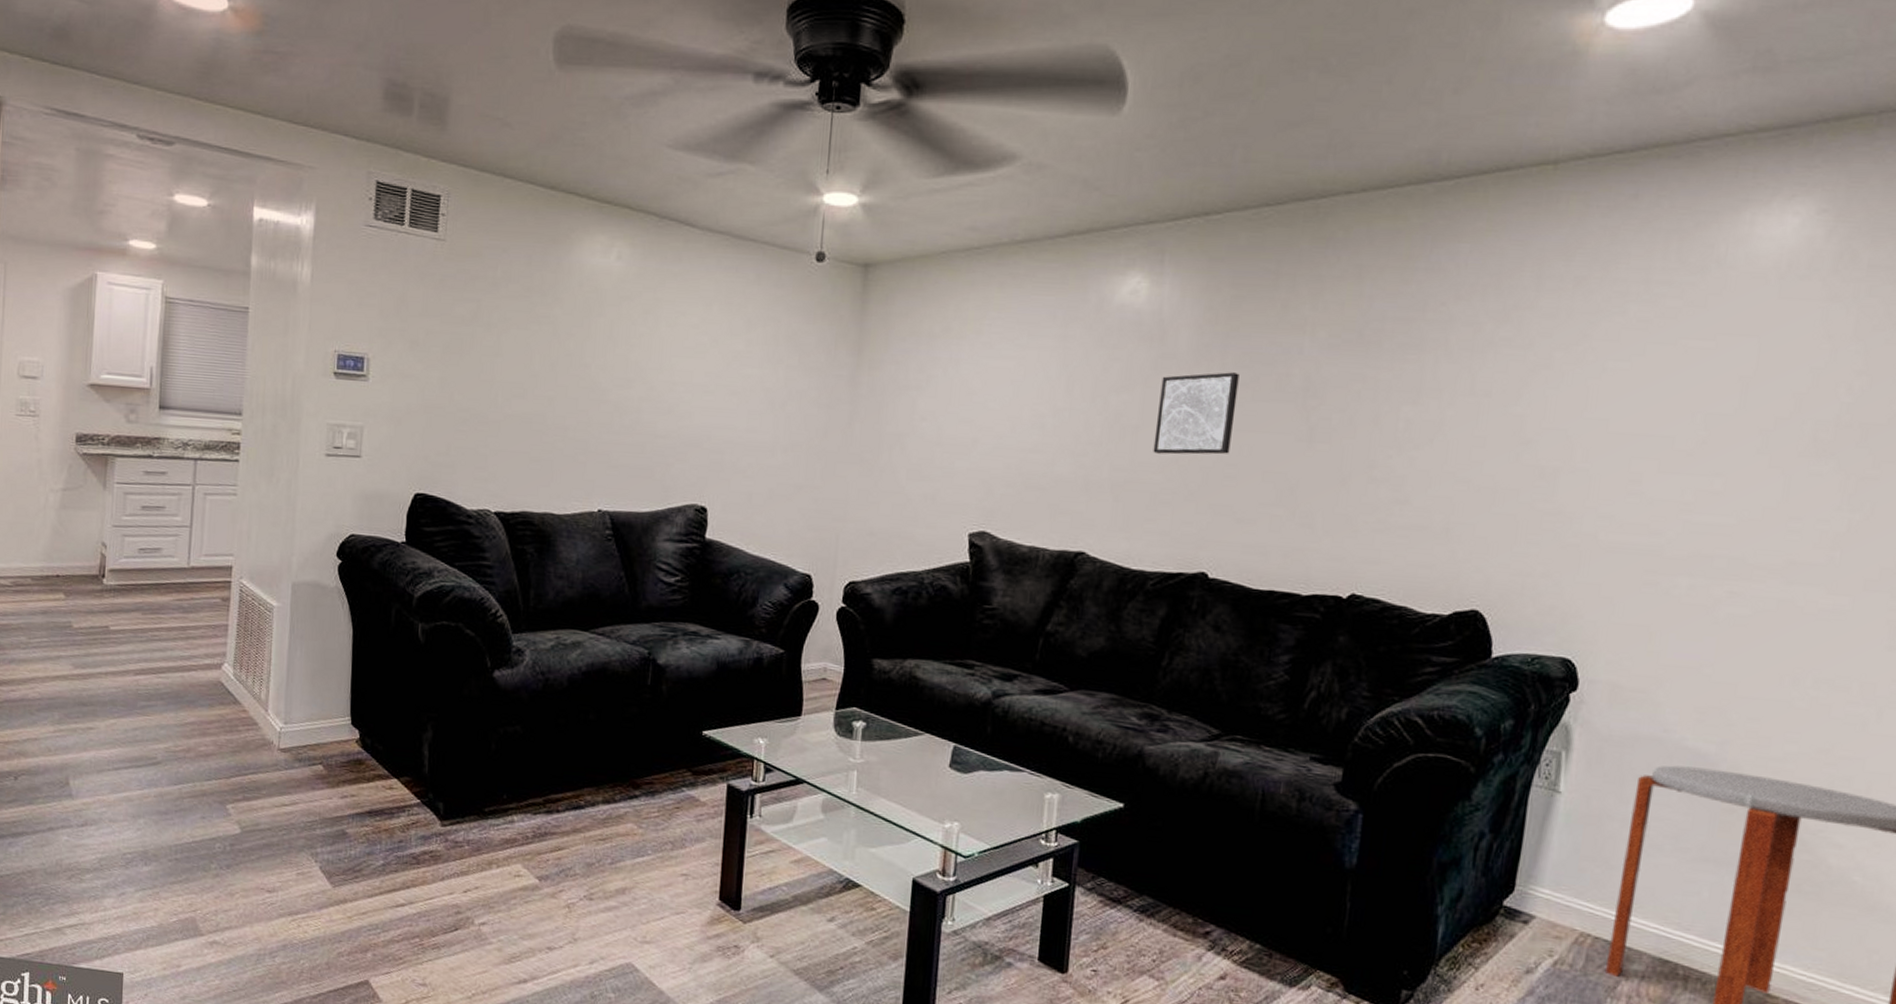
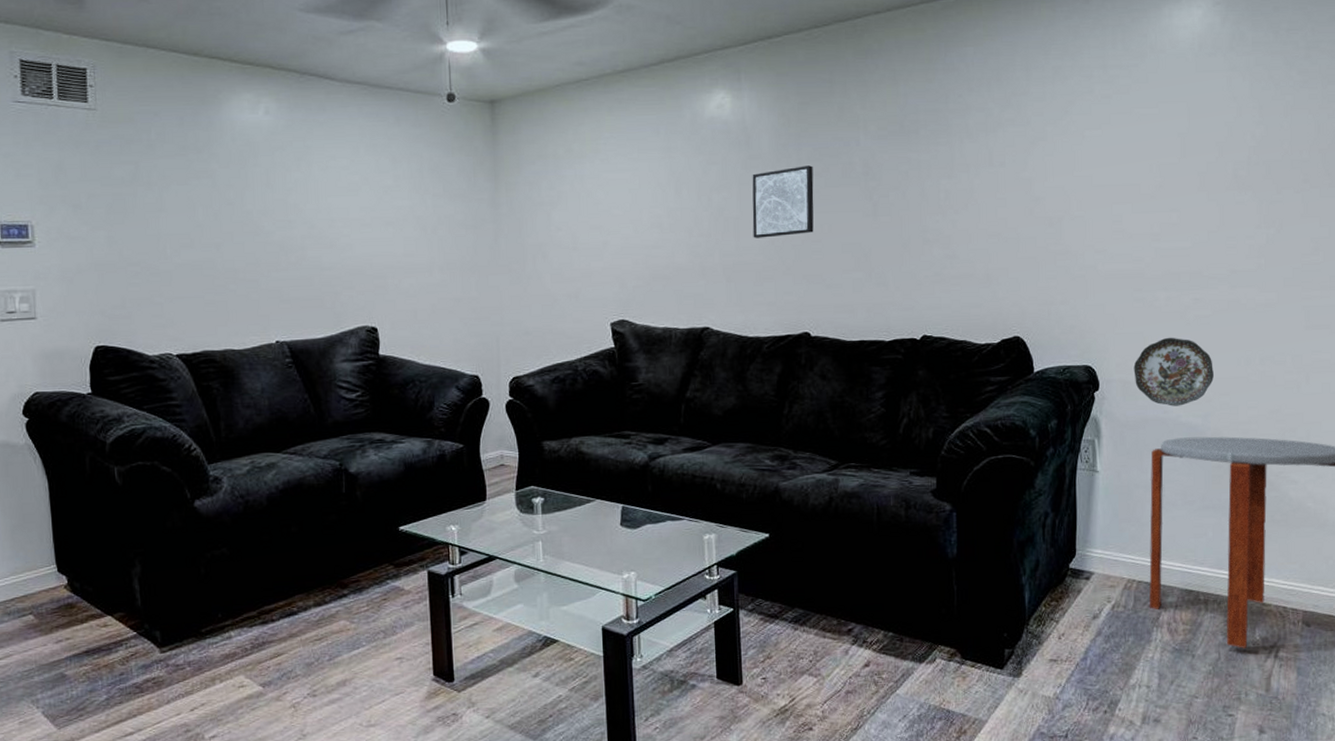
decorative plate: none [1628,636,1743,726] -> present [1133,337,1214,406]

